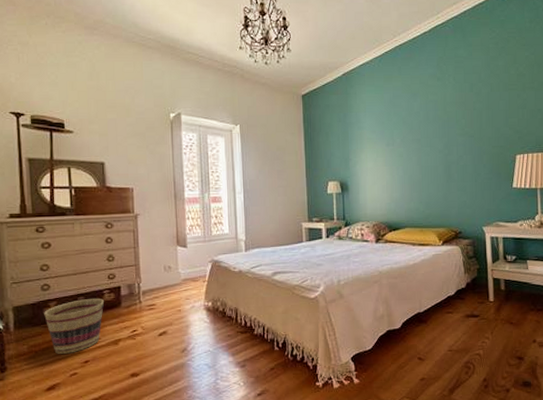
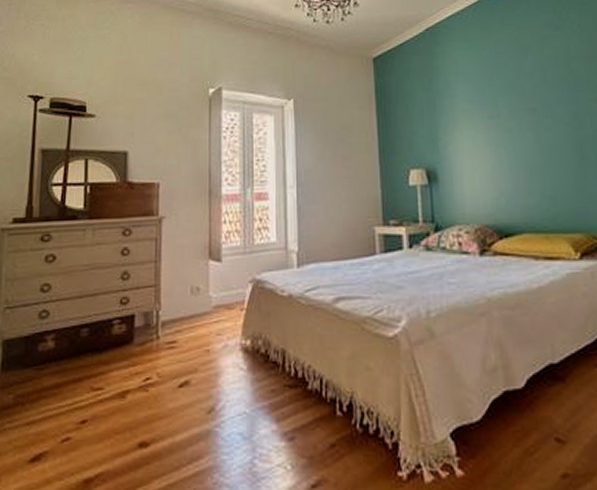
basket: present [44,298,104,354] -> none [38,330,112,409]

